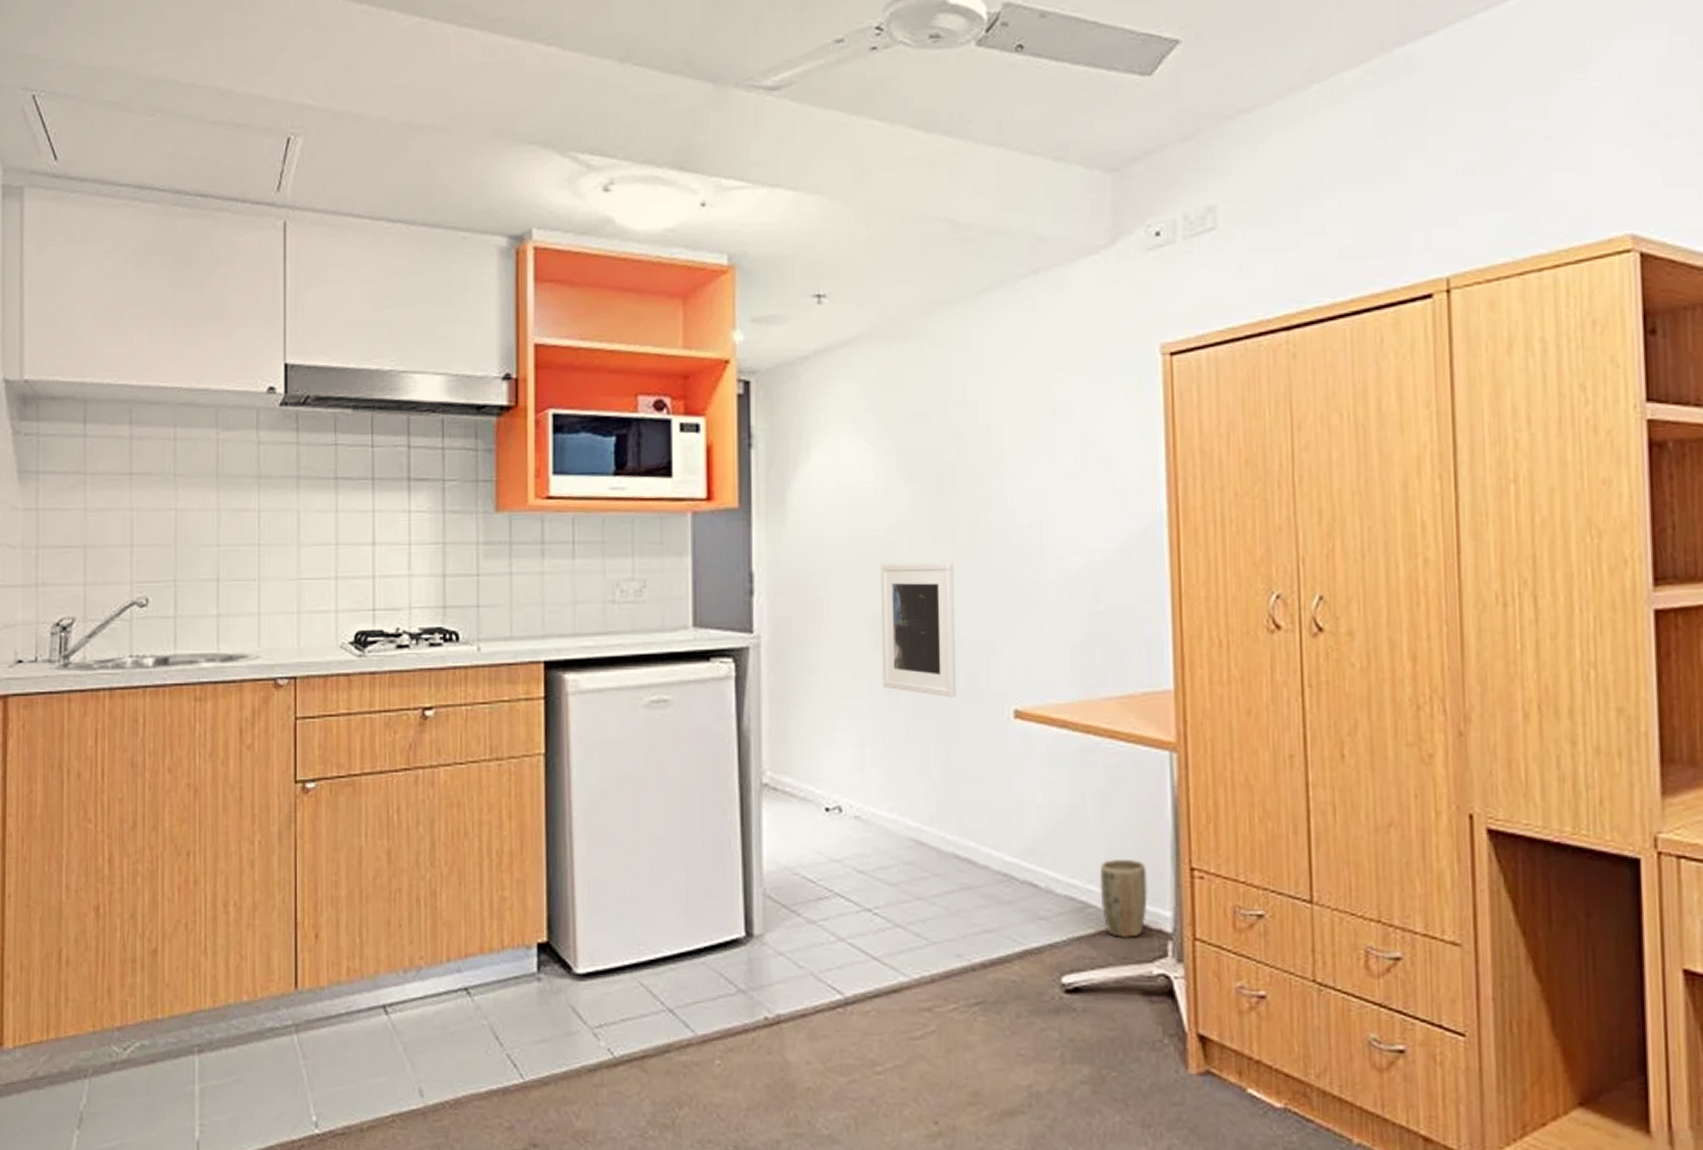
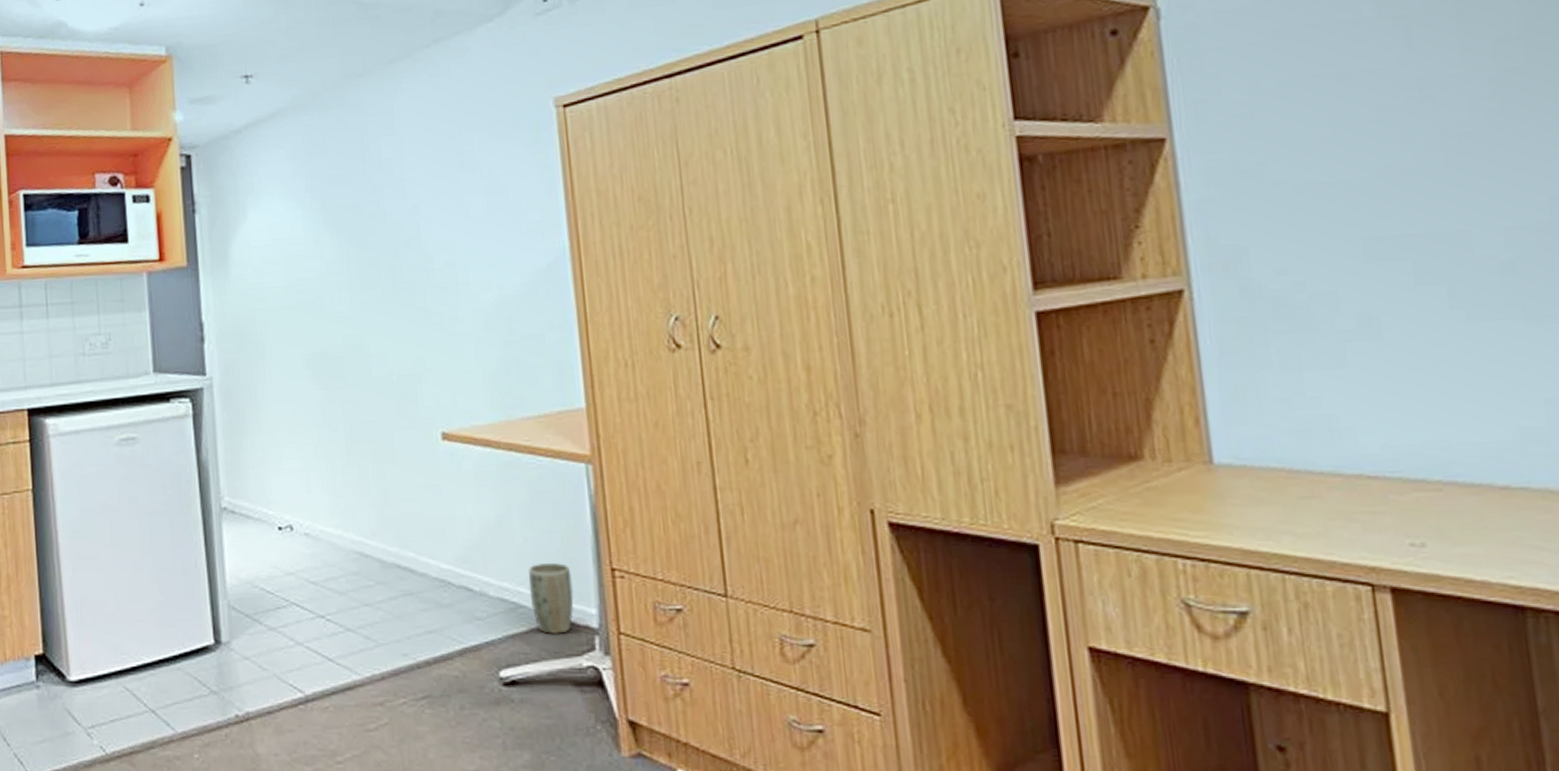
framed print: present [881,563,957,697] -> none [314,304,389,424]

